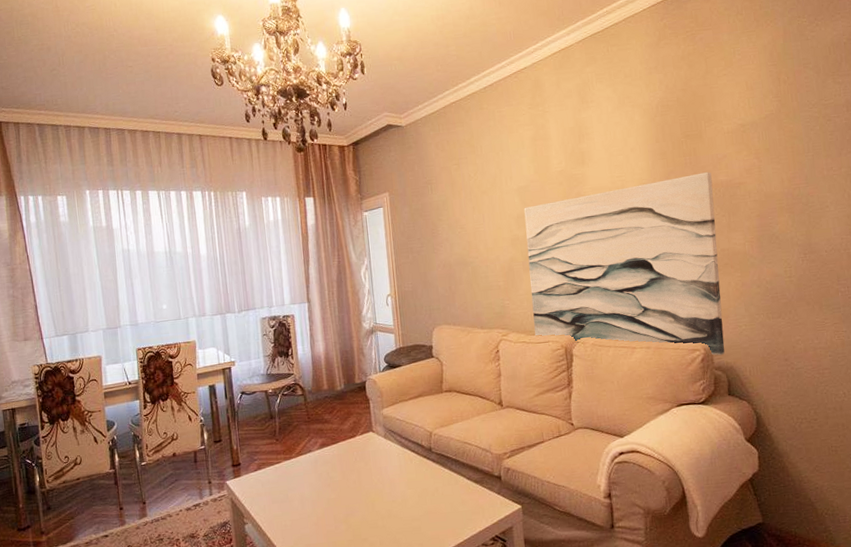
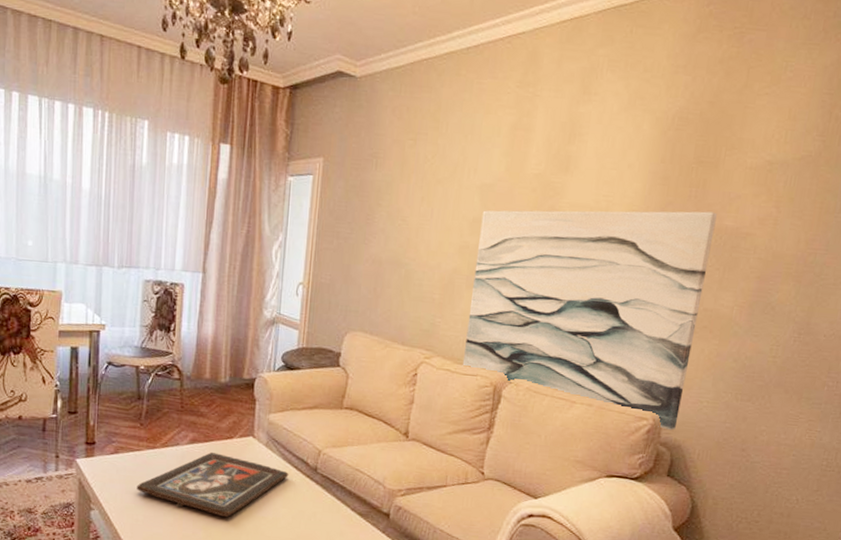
religious icon: none [281,451,409,508] -> present [136,451,289,518]

